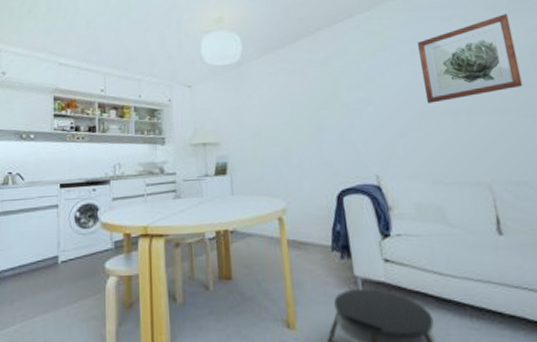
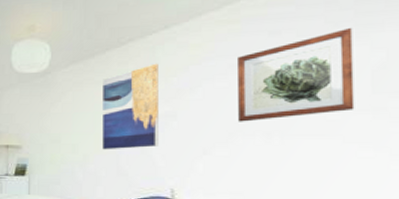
wall art: none [296,50,358,141] -> present [102,63,159,150]

